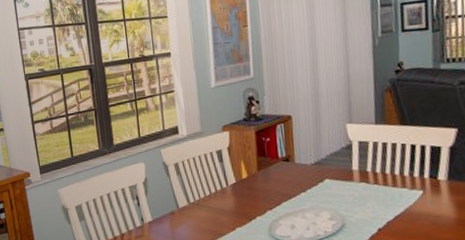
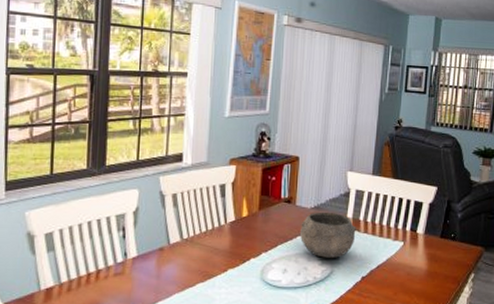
bowl: none [303,166,365,212] -> present [300,211,356,258]

